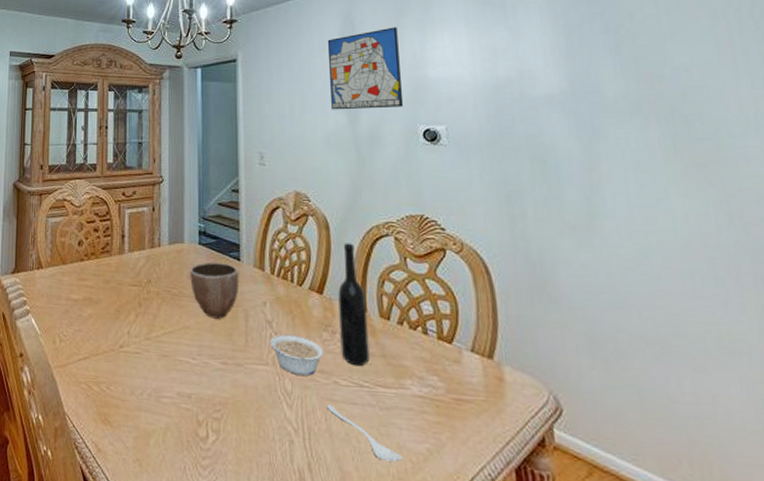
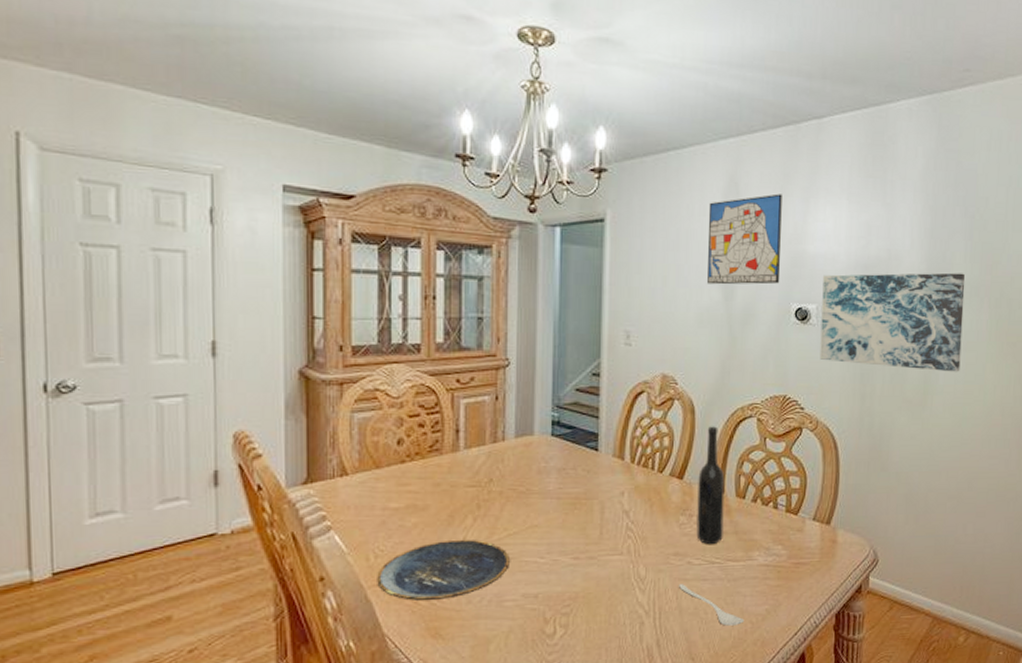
plate: none [61,332,166,388] -> present [377,539,510,601]
decorative bowl: present [190,262,240,319] -> none [540,453,596,514]
legume: present [270,334,324,376] -> none [626,522,679,560]
wall art: none [449,89,633,195] -> present [819,272,965,372]

